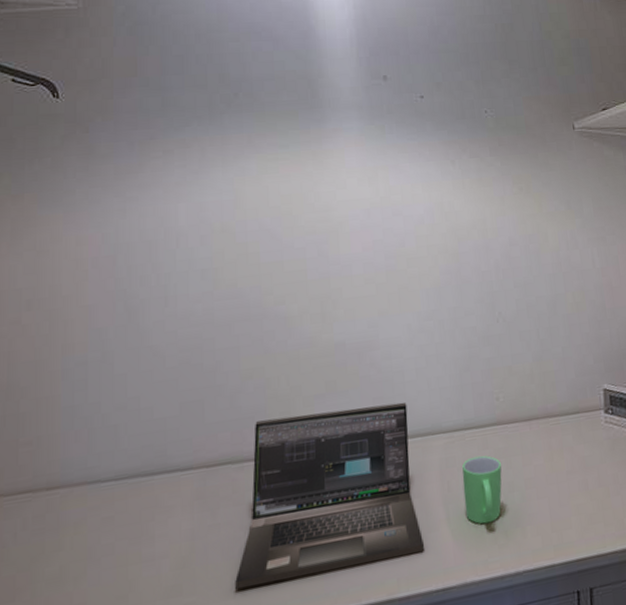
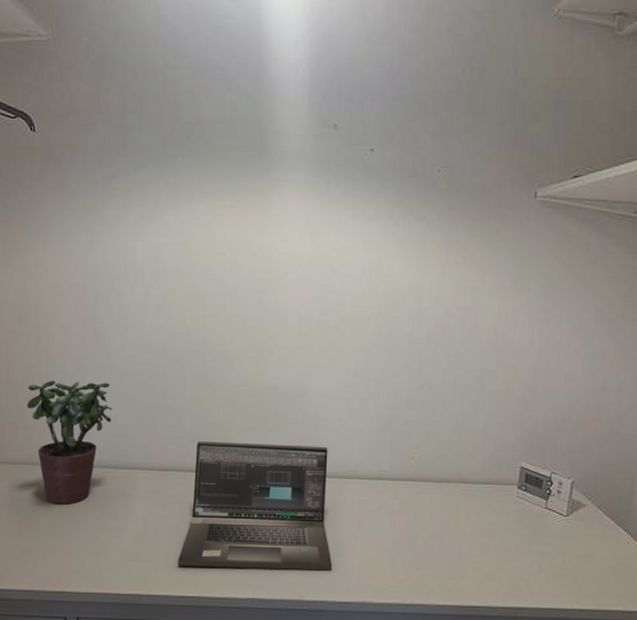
potted plant: none [32,367,149,540] -> present [26,380,113,505]
mug: present [462,455,502,524] -> none [371,503,409,560]

